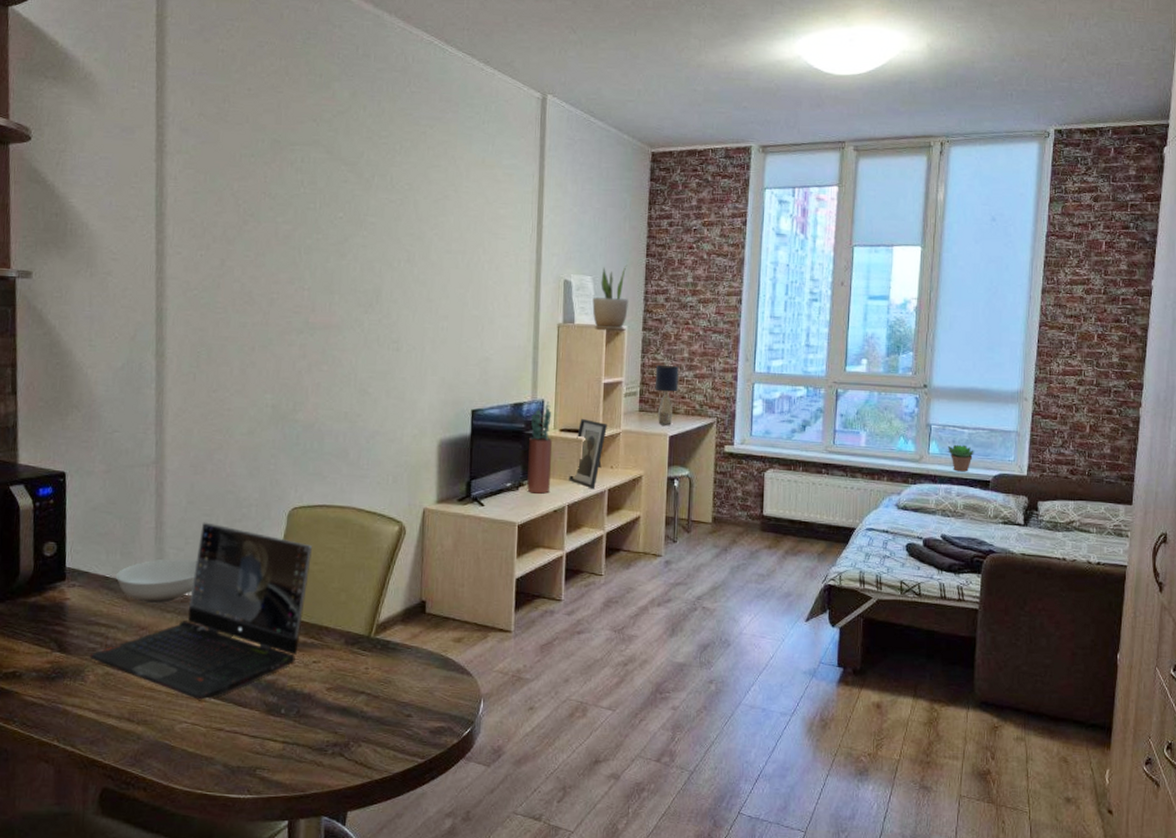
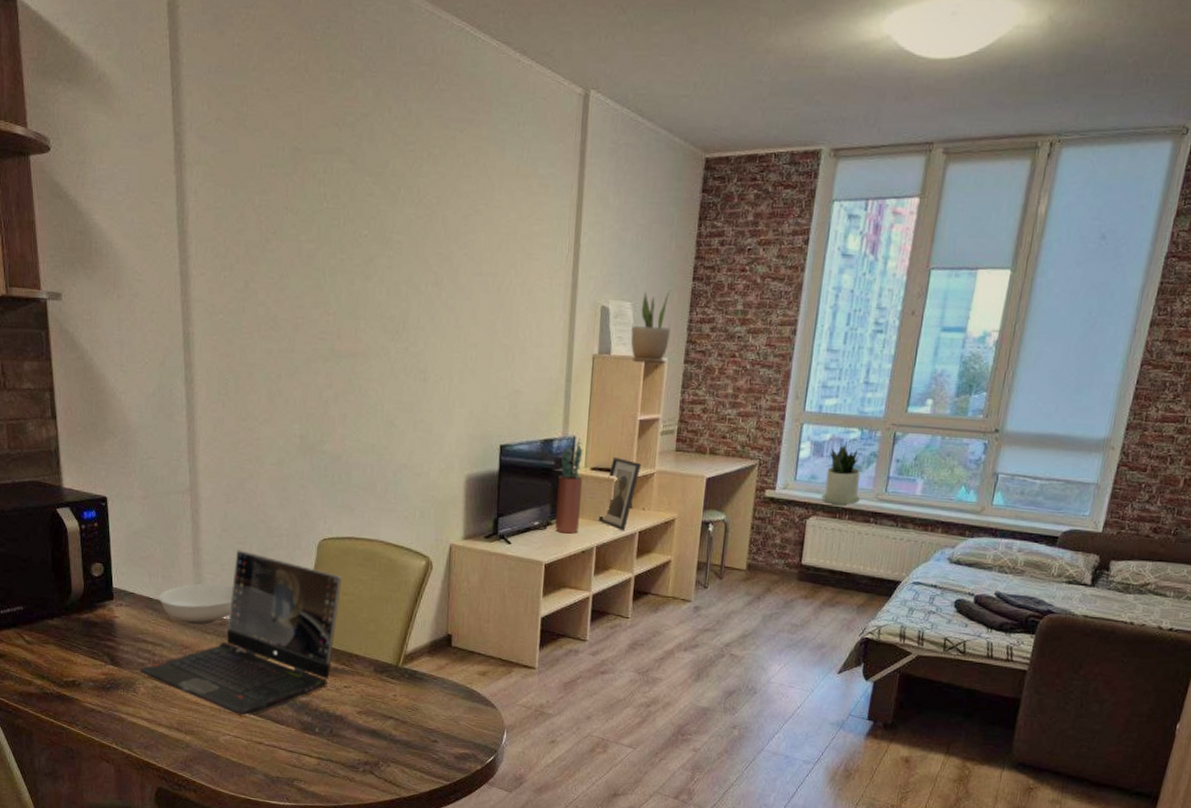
table lamp: present [654,365,679,426] -> none [693,402,721,467]
planter: none [776,402,812,457] -> present [821,445,861,505]
succulent plant: present [947,444,974,472] -> none [1013,496,1045,526]

